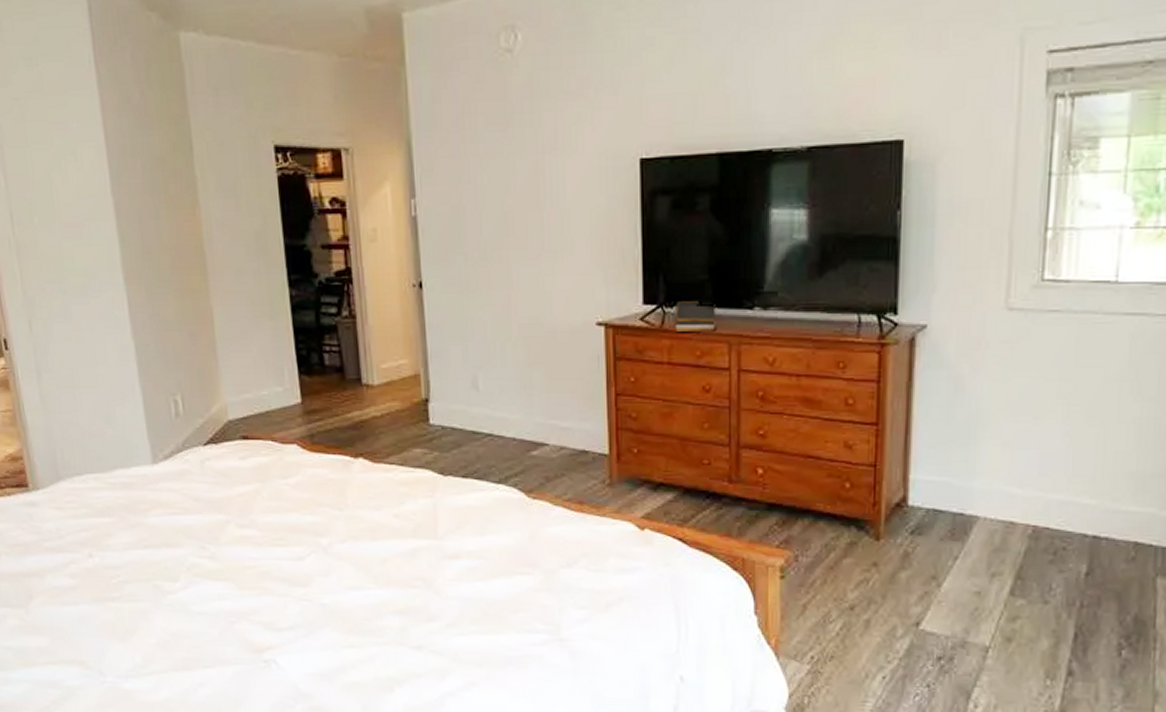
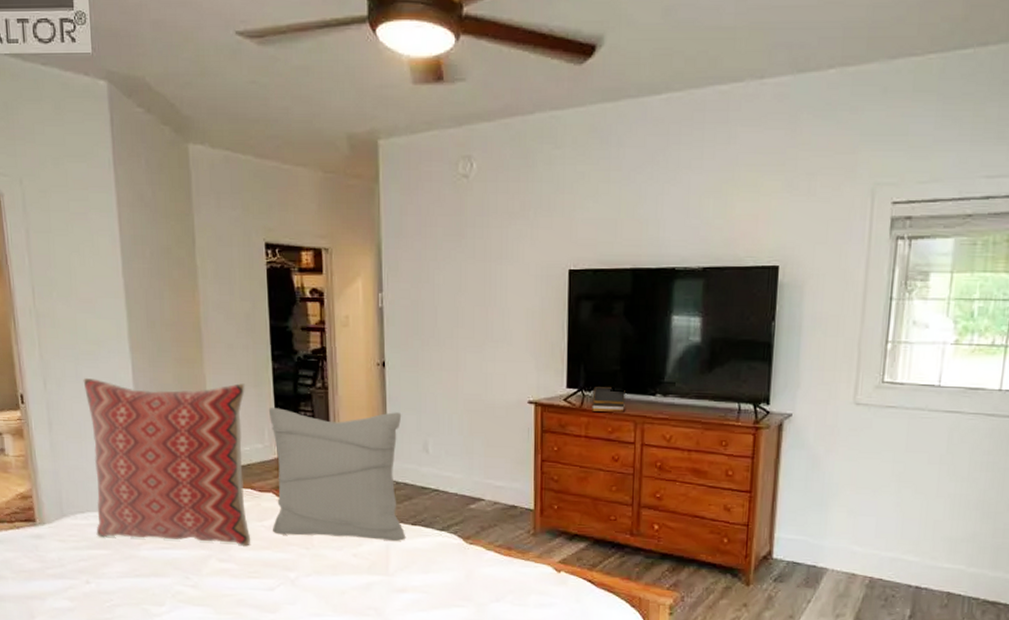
pillow: none [73,315,275,508] -> present [83,377,251,545]
pillow: none [287,342,457,497] -> present [268,407,406,541]

